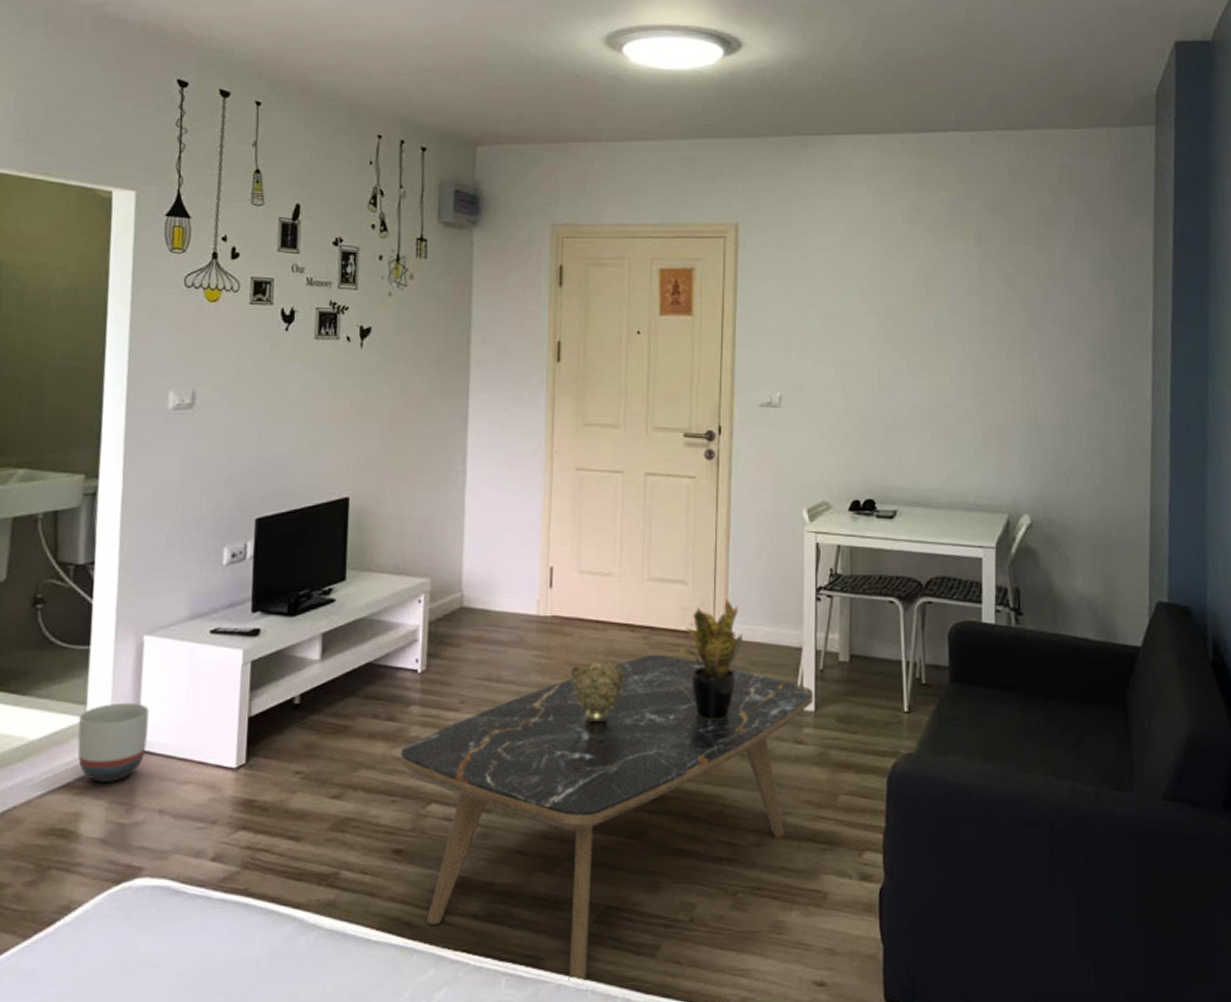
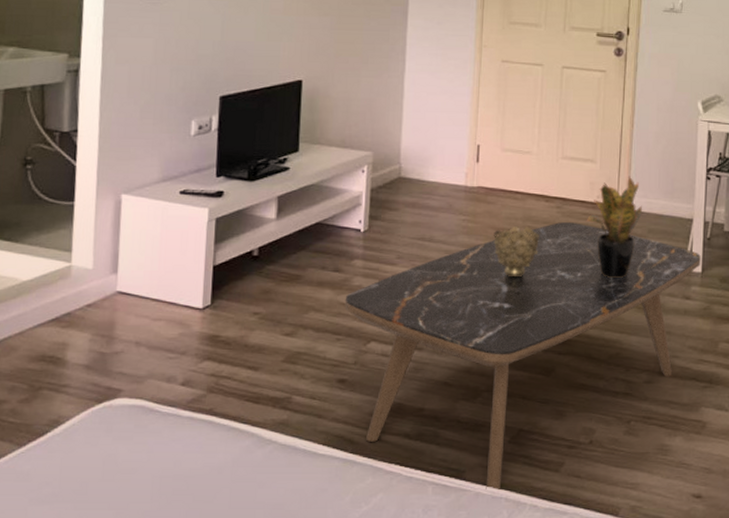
planter: present [77,702,149,782] -> none [64,251,126,318]

